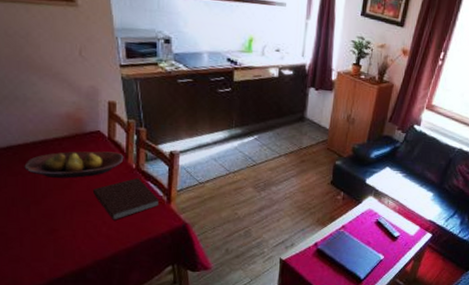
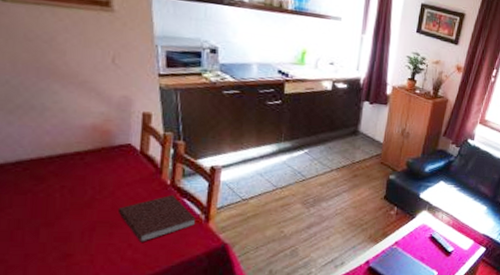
fruit bowl: present [24,151,124,178] -> none [36,166,158,197]

